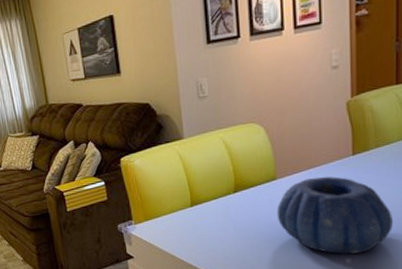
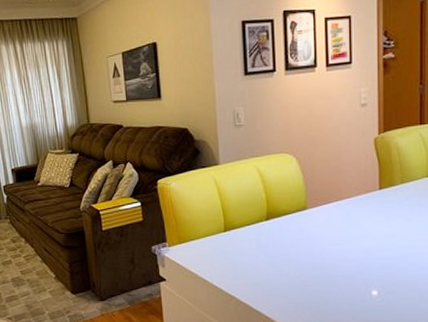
decorative bowl: present [276,176,393,254] -> none [307,208,417,286]

